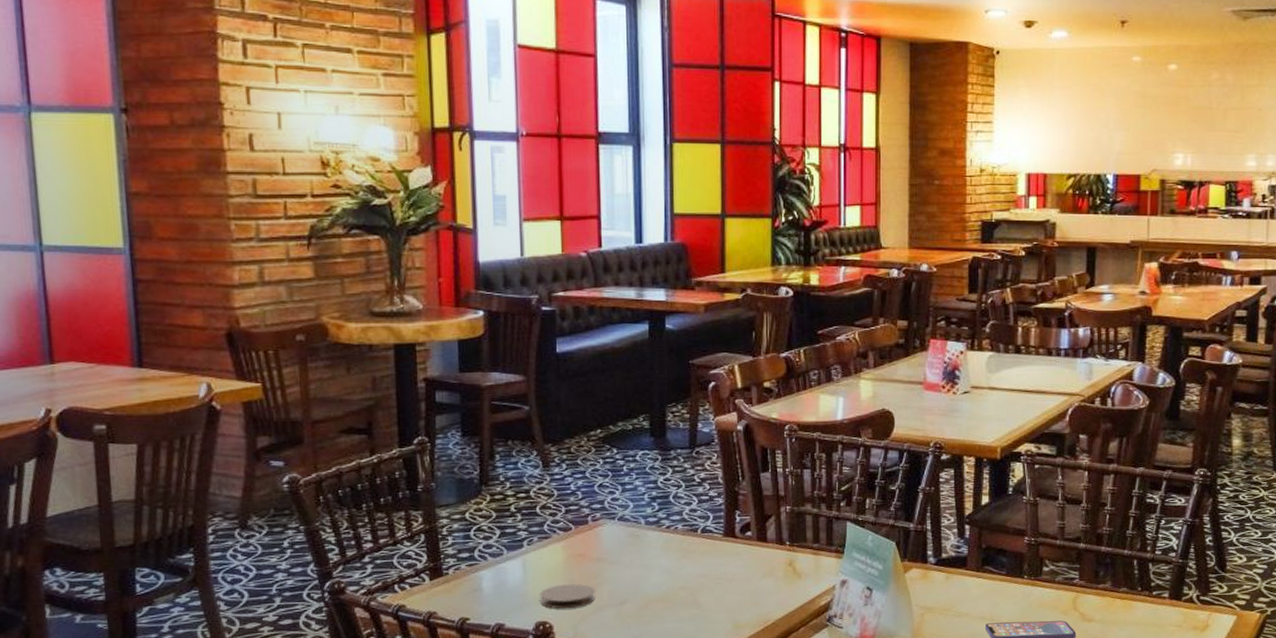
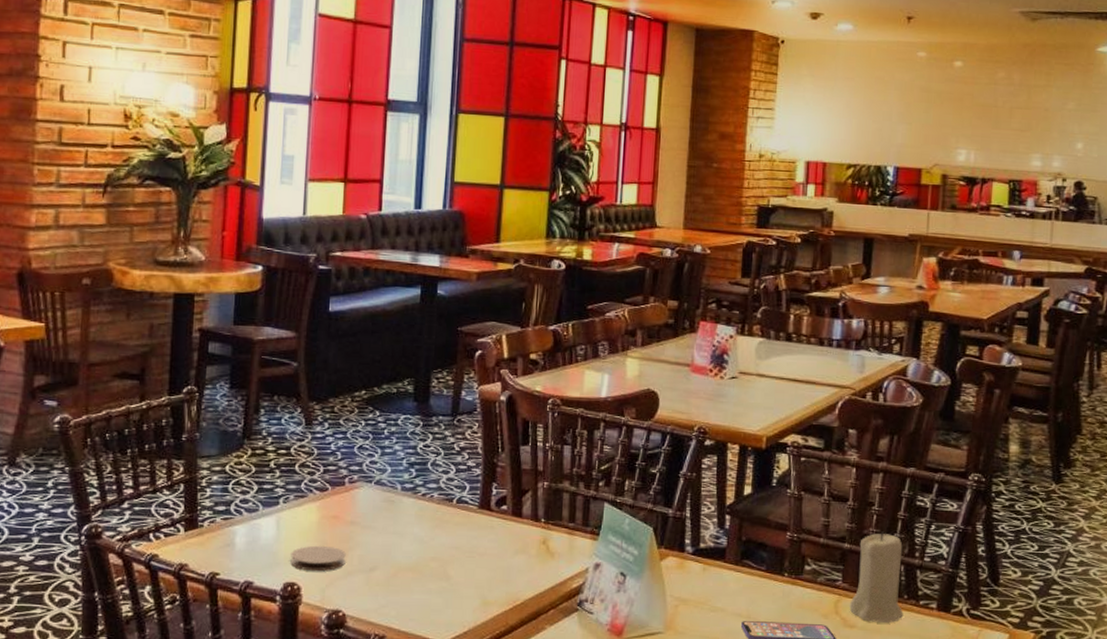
candle: none [1087,529,1138,615] -> present [849,531,903,623]

